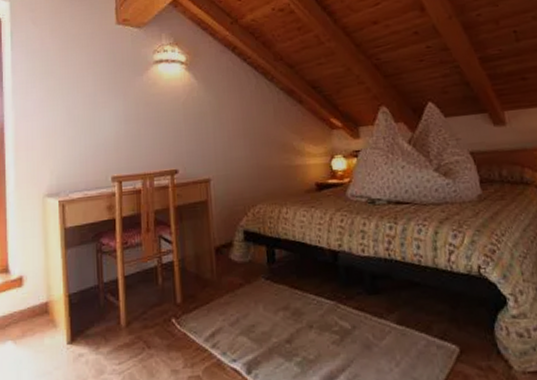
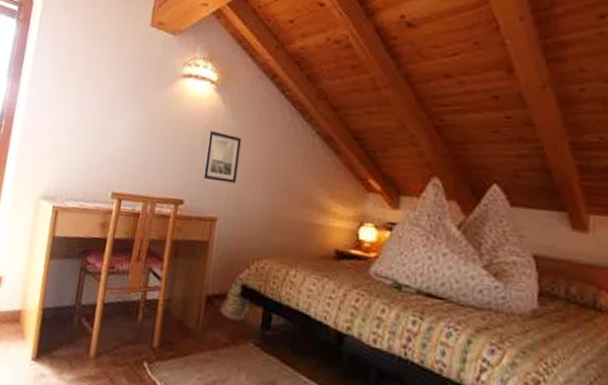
wall art: none [188,104,221,148] -> present [203,130,242,183]

